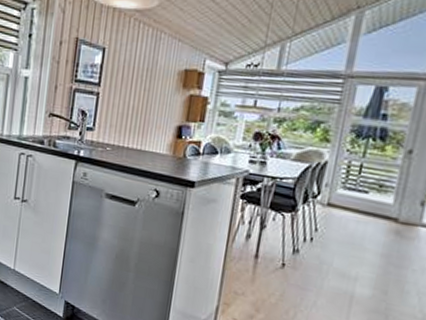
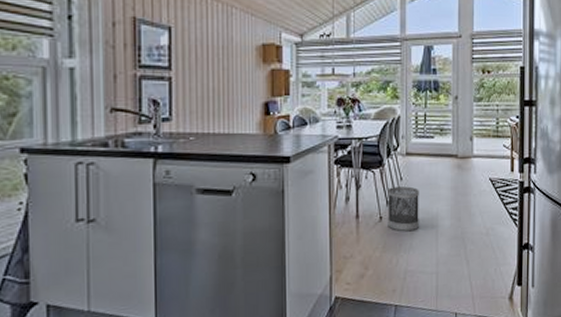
wastebasket: none [290,235,337,289] -> present [388,186,419,232]

